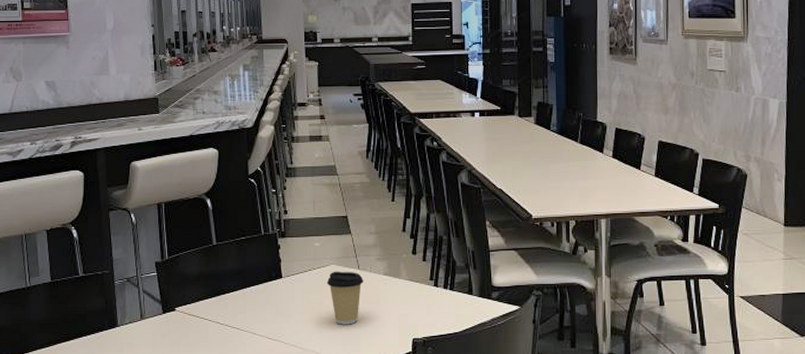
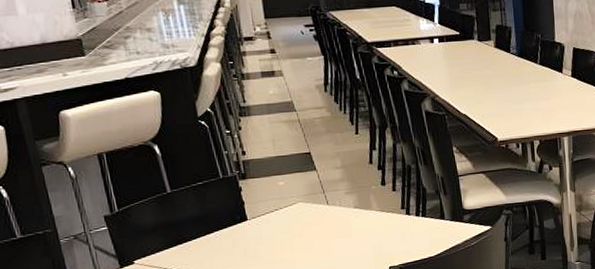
coffee cup: present [327,271,364,325] -> none [296,208,334,261]

